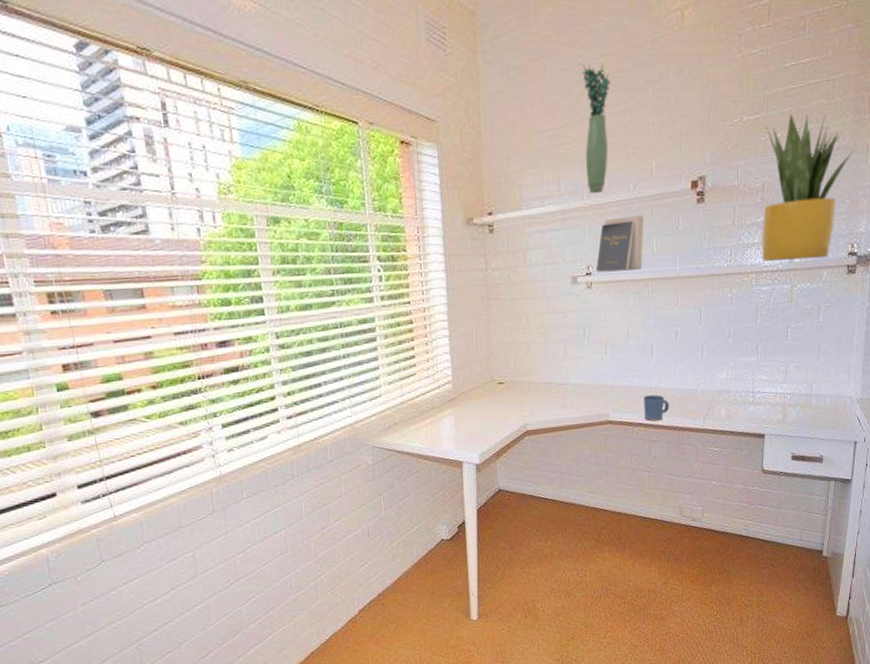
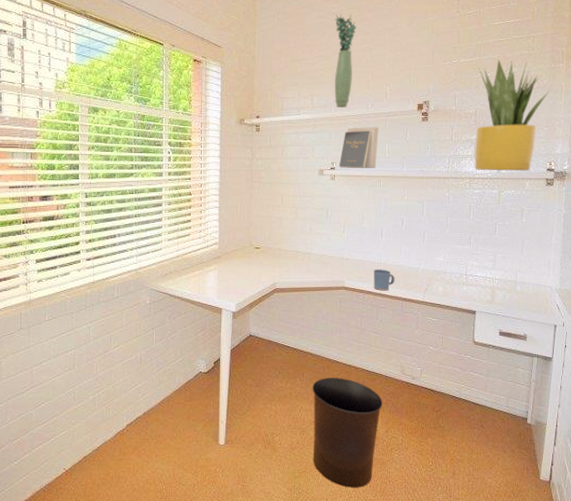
waste bin: none [577,528,659,650] -> present [313,378,382,488]

